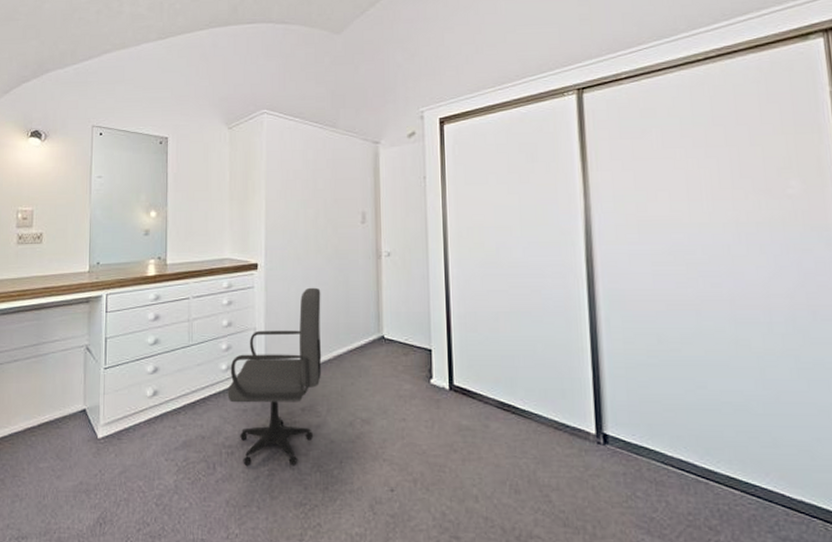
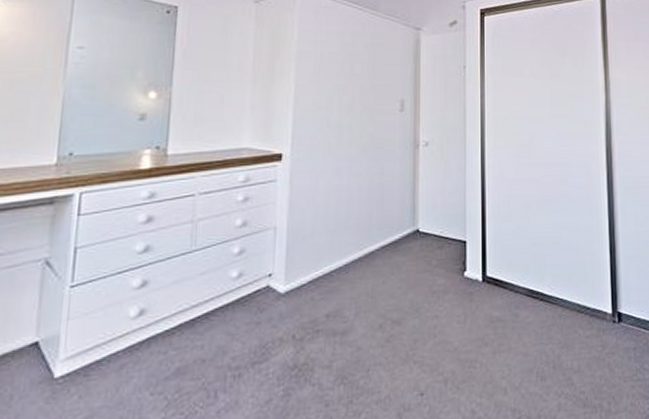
office chair: present [227,287,322,465] -> none [237,179,353,388]

